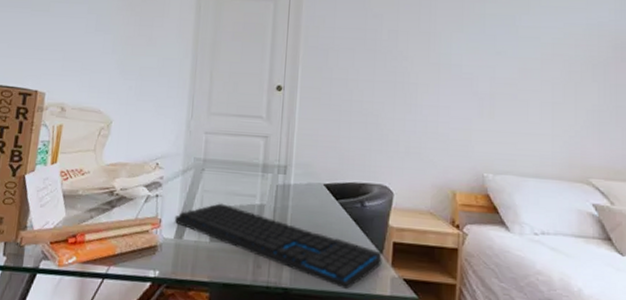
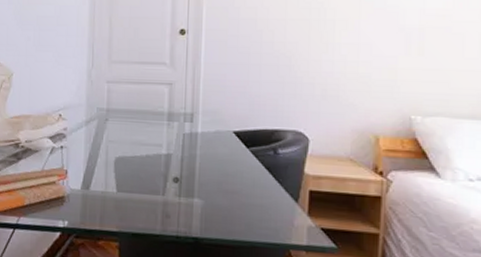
keyboard: present [174,203,382,290] -> none [80,153,298,240]

